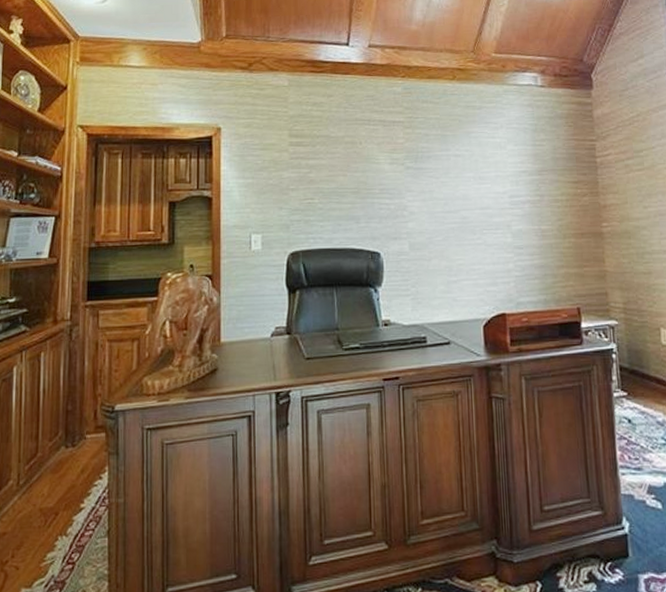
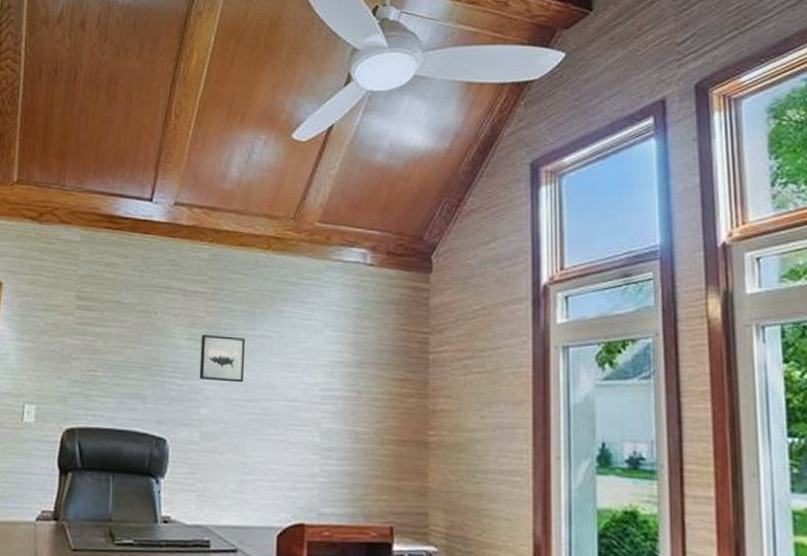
wall art: none [402,158,443,198] -> present [199,335,246,383]

